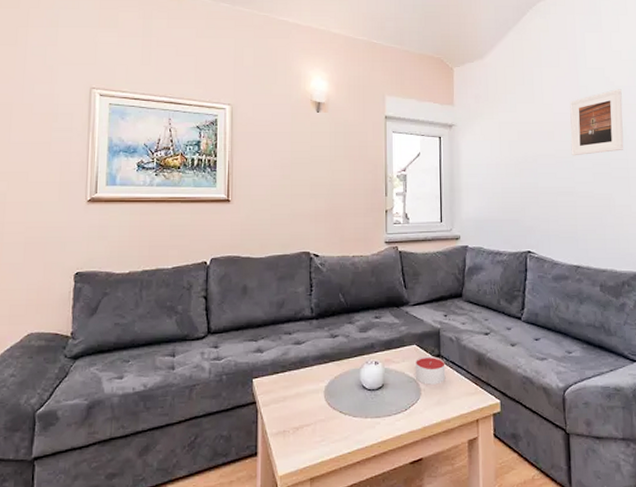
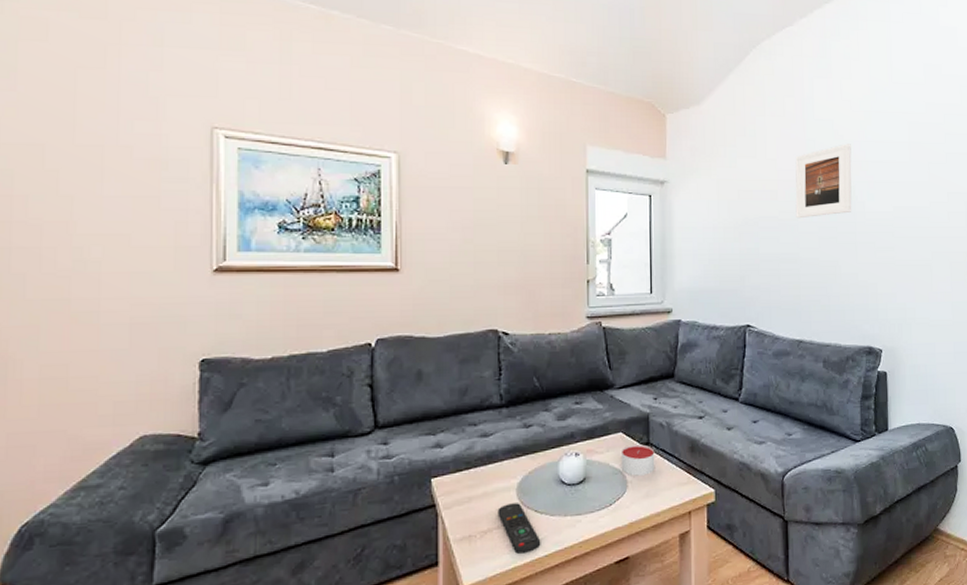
remote control: none [308,404,345,451] -> present [497,503,541,555]

